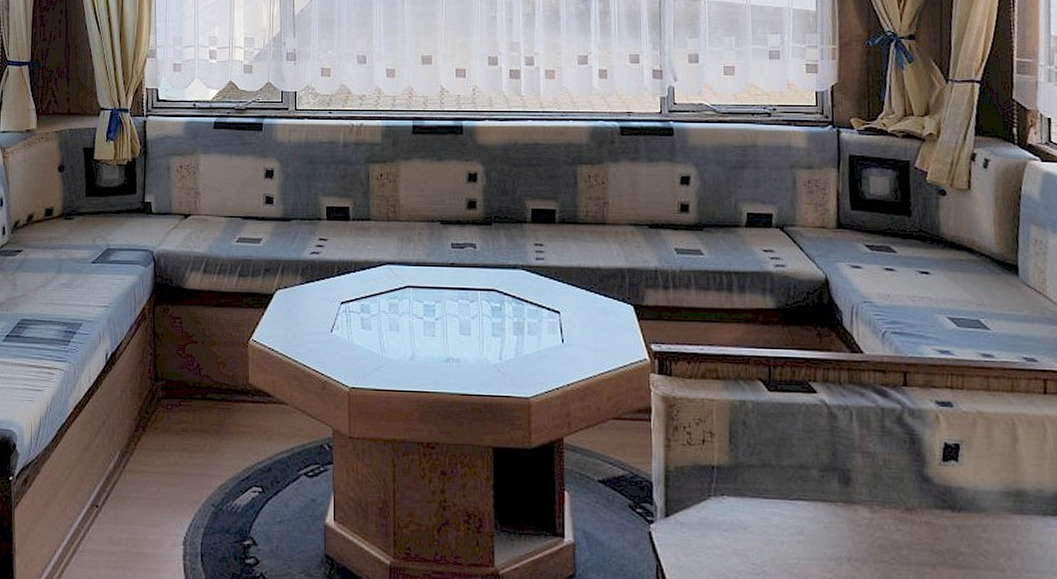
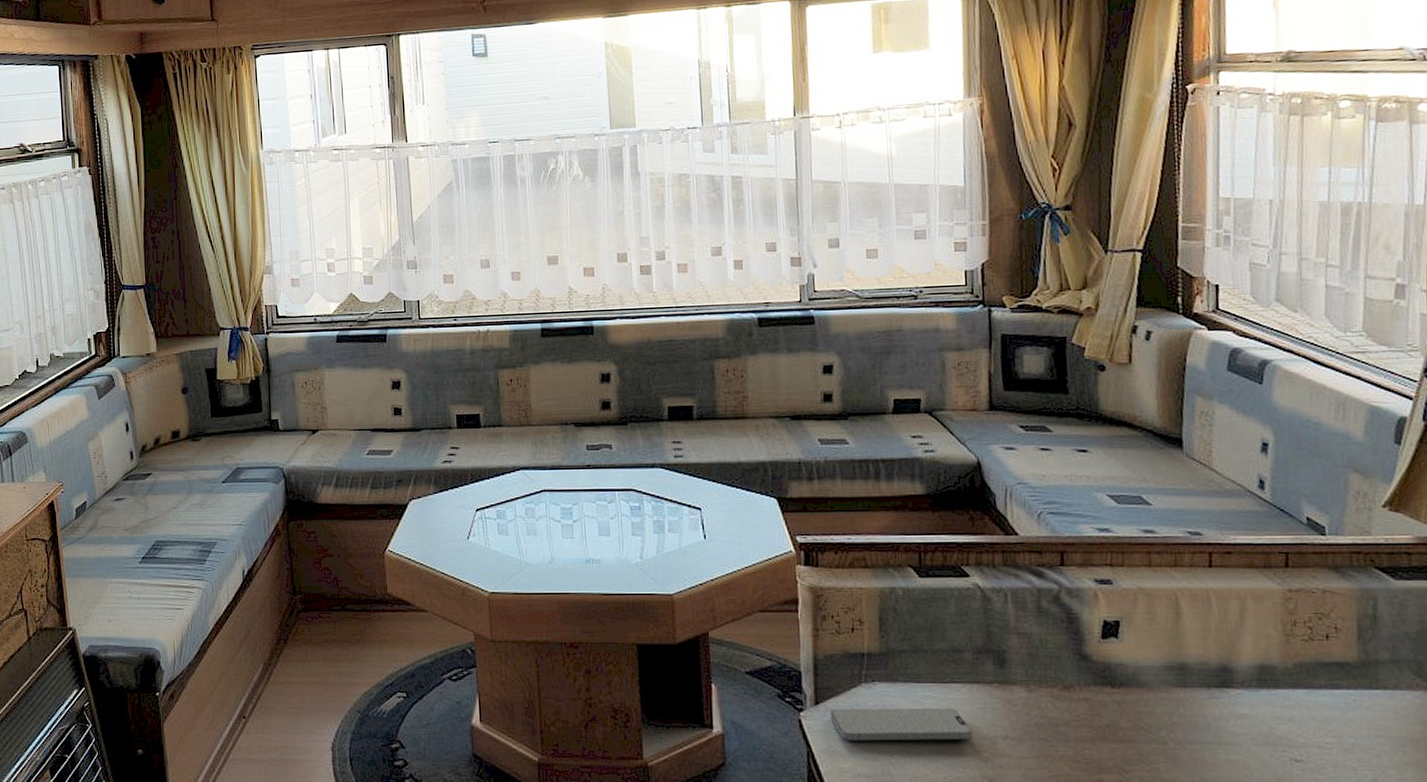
smartphone: none [680,523,818,559] -> present [831,708,973,741]

